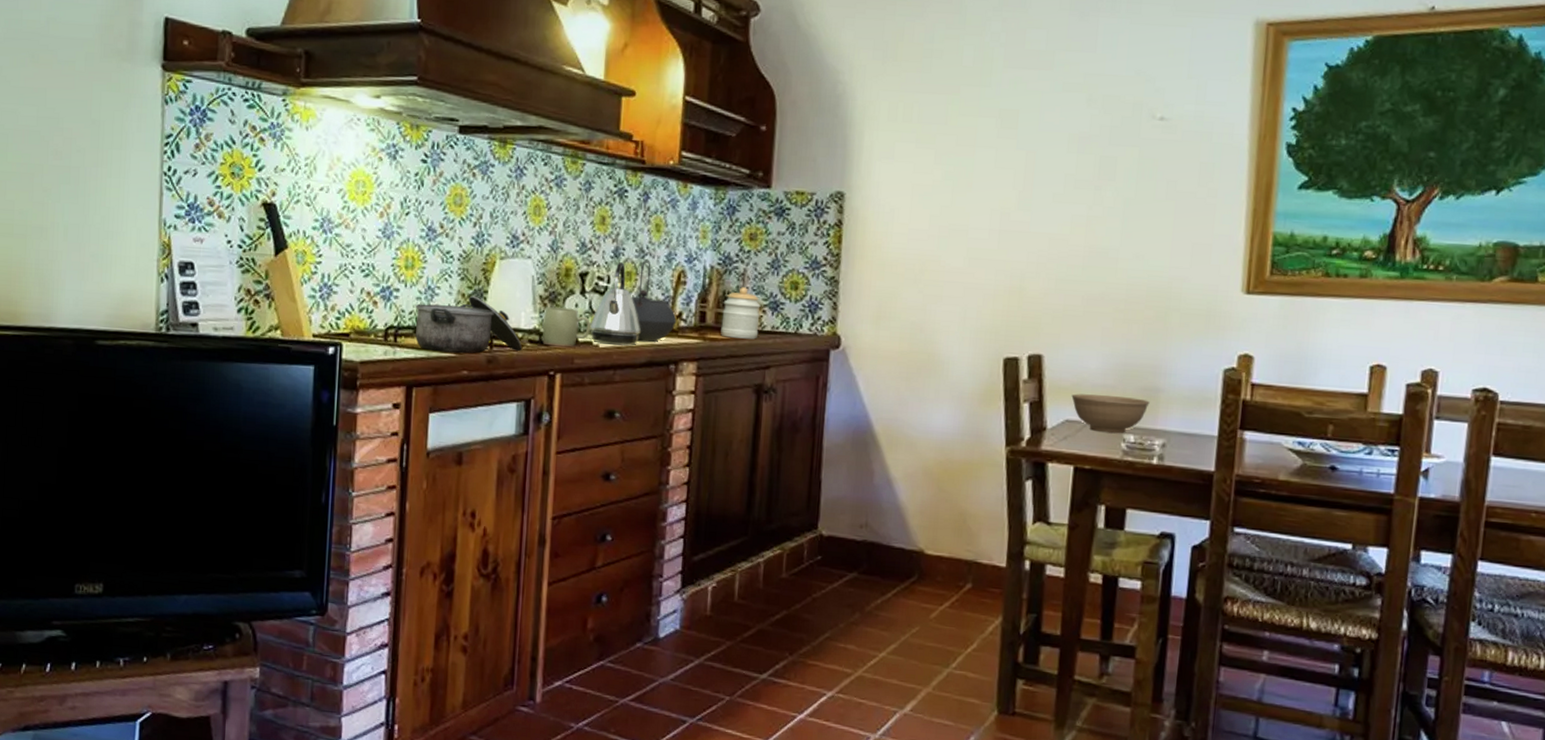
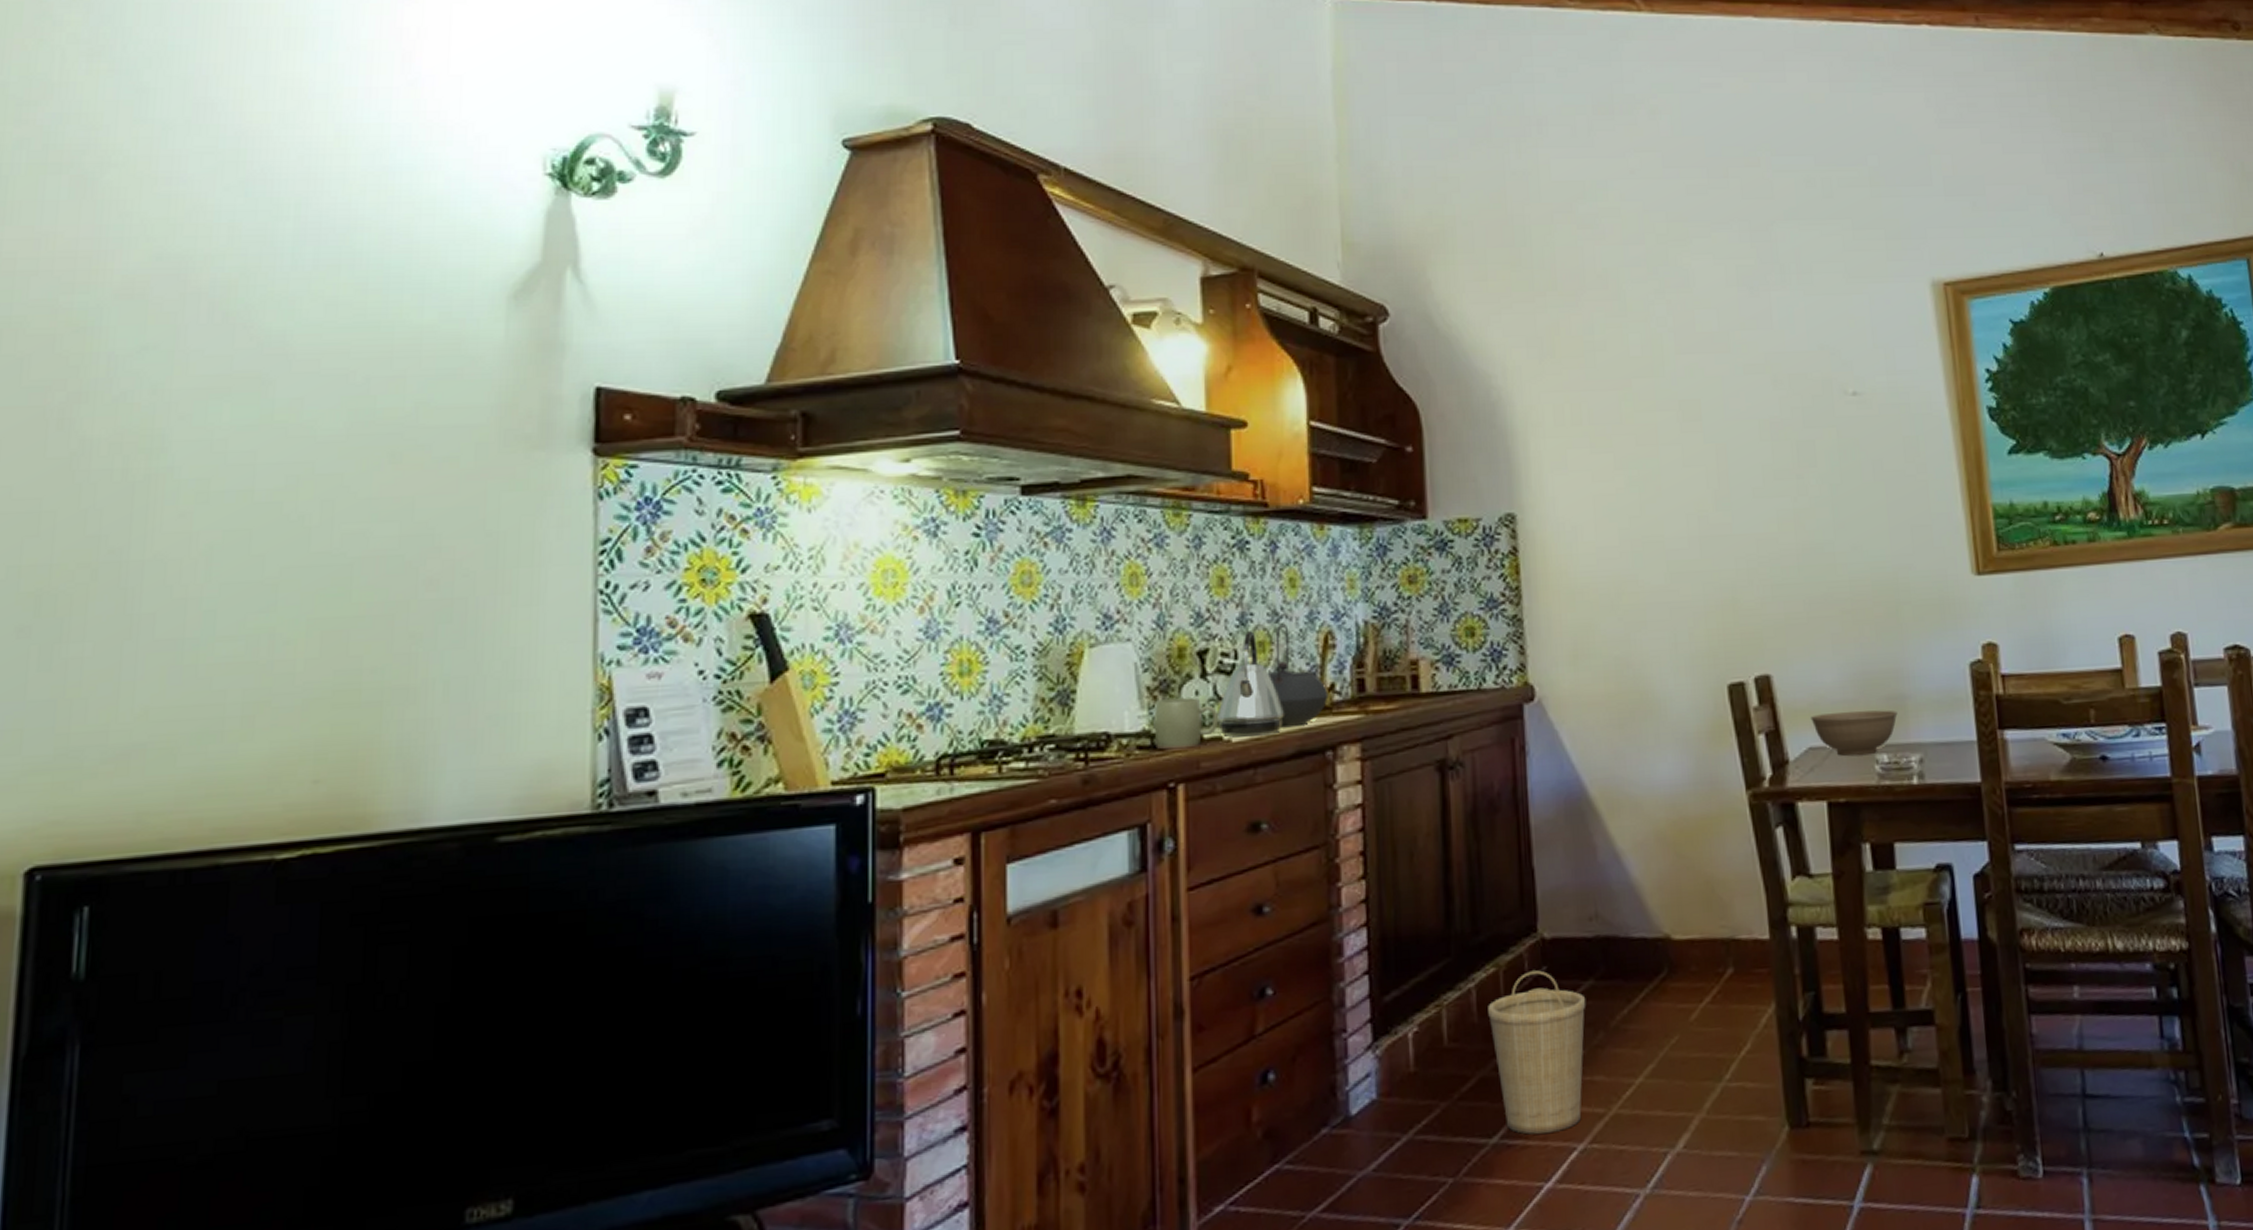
cooking pot: present [415,295,522,354] -> none [977,698,1128,780]
jar: present [721,287,761,340] -> none [1385,642,1434,707]
basket: none [771,558,849,680] -> present [1488,970,1586,1135]

